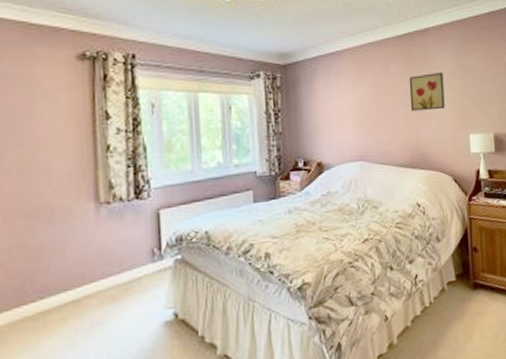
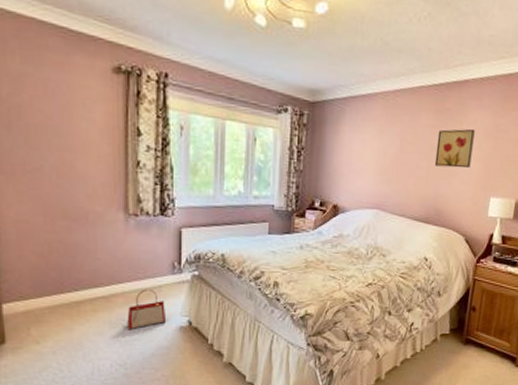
handbag: none [102,283,149,336] -> present [127,289,167,330]

